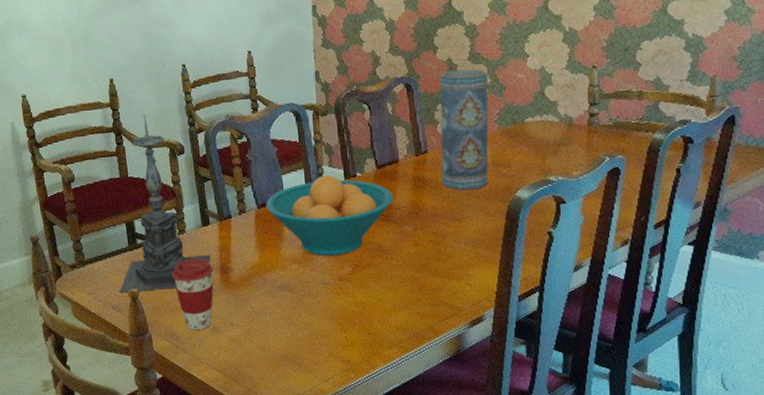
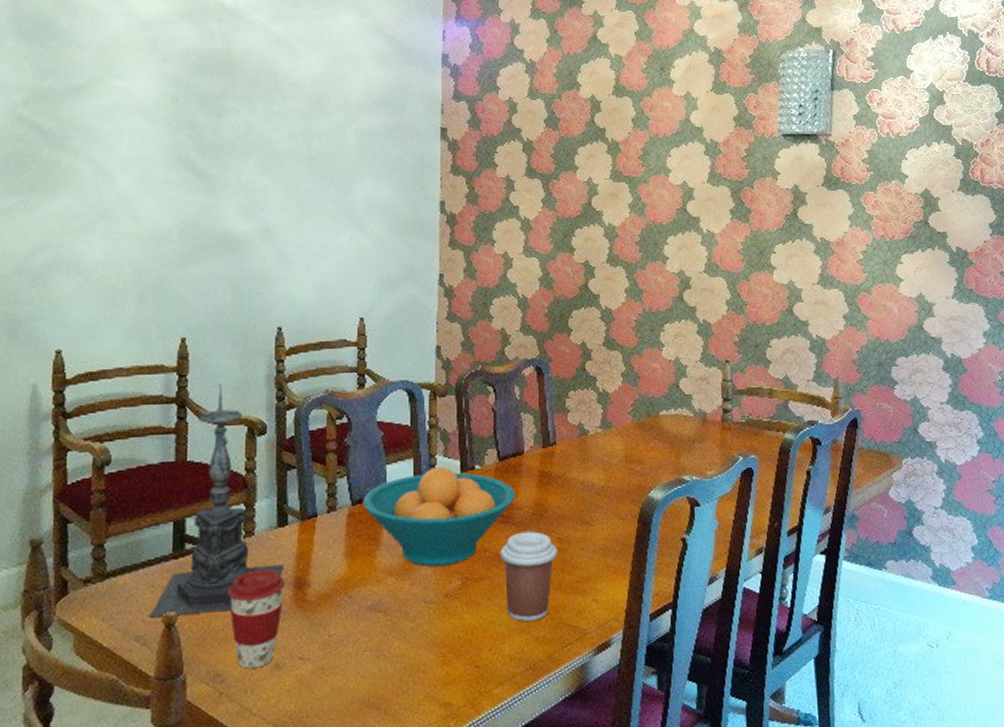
coffee cup: none [382,227,434,301] -> present [500,531,558,623]
vase: present [439,69,489,191] -> none [570,354,624,489]

